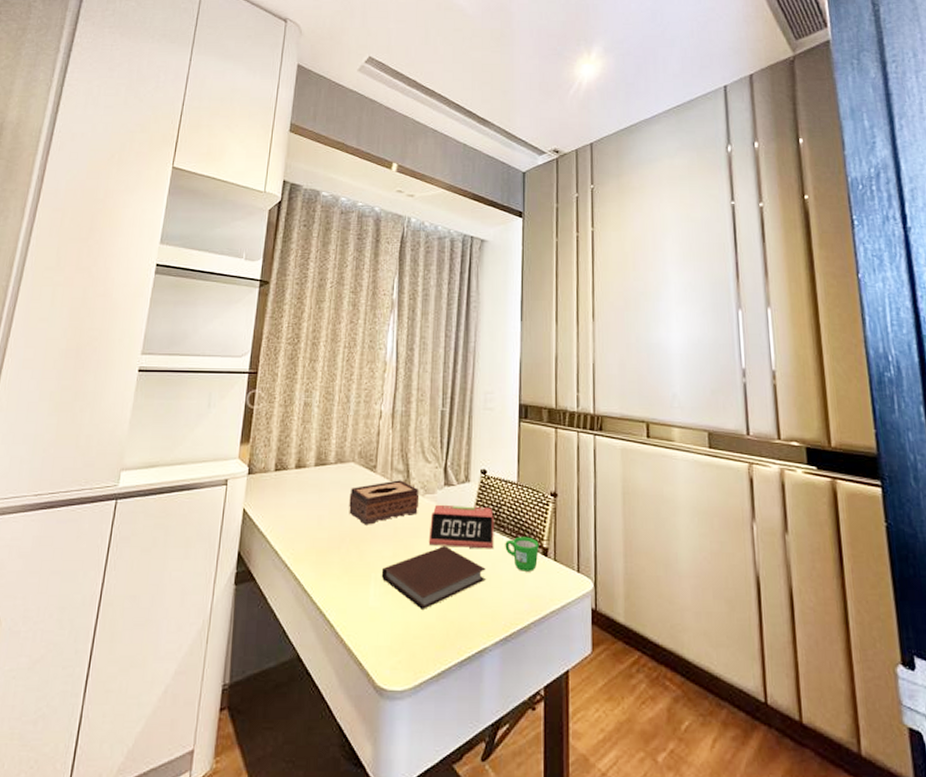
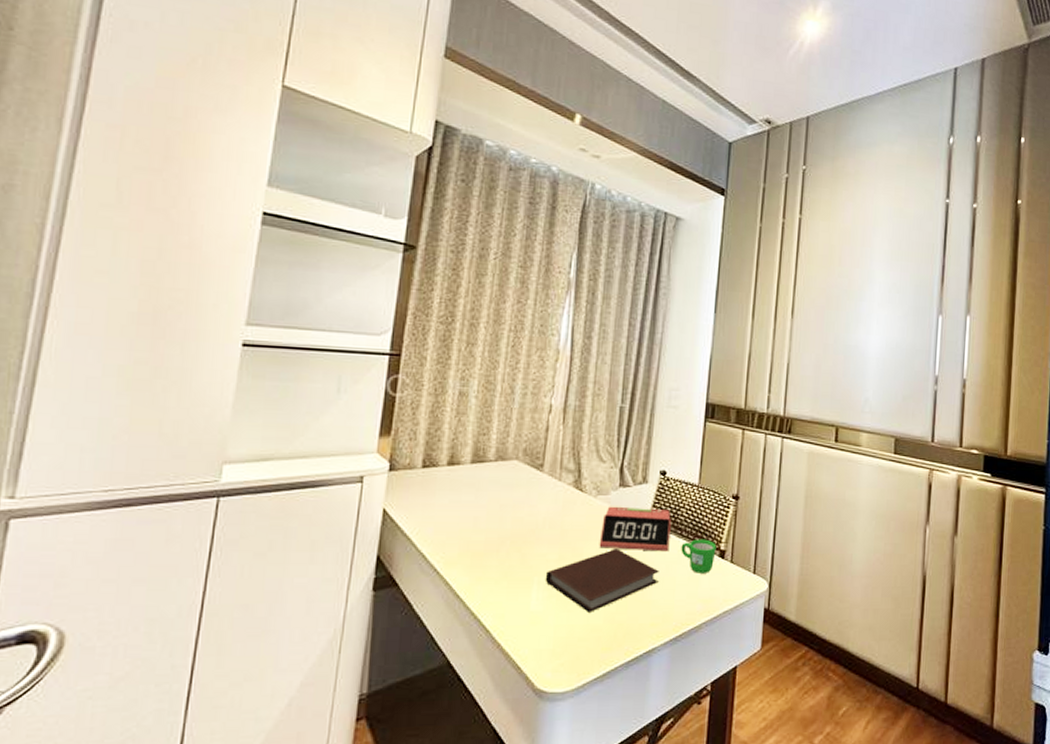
tissue box: present [349,480,420,525] -> none [510,480,592,527]

